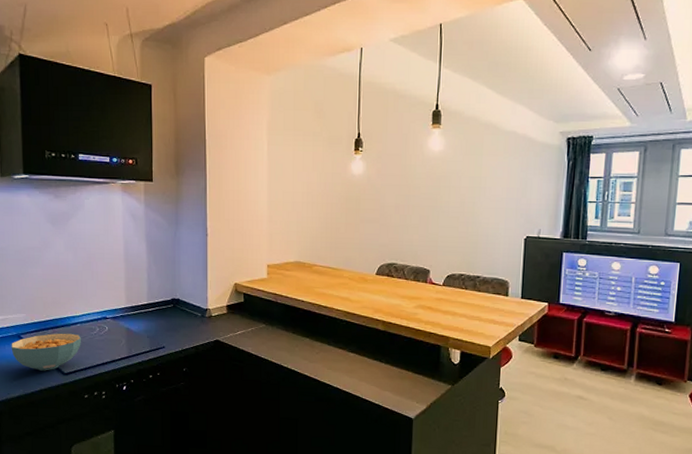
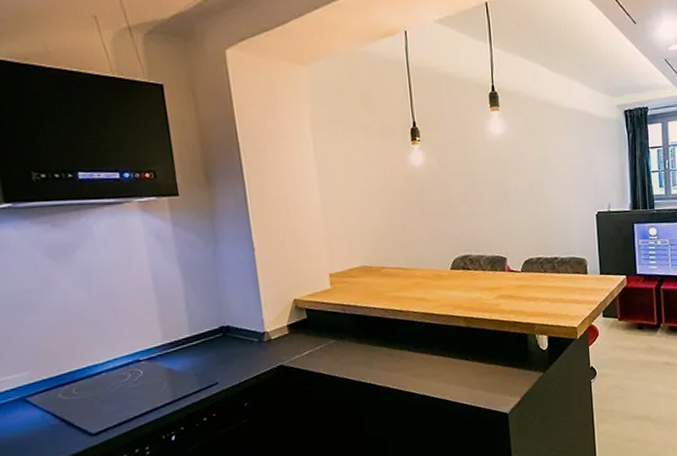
cereal bowl: present [11,333,81,371] -> none [14,385,110,437]

